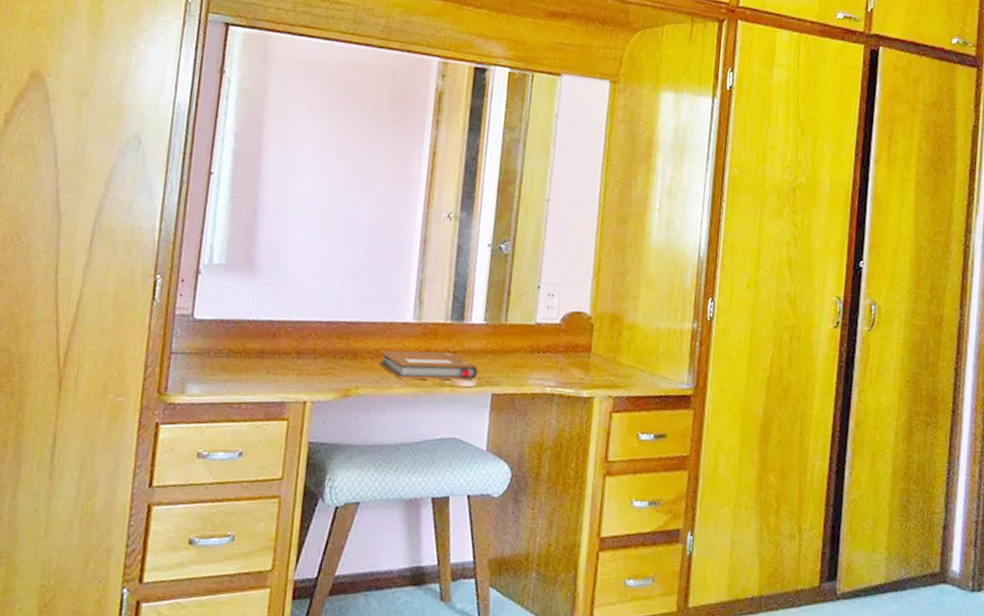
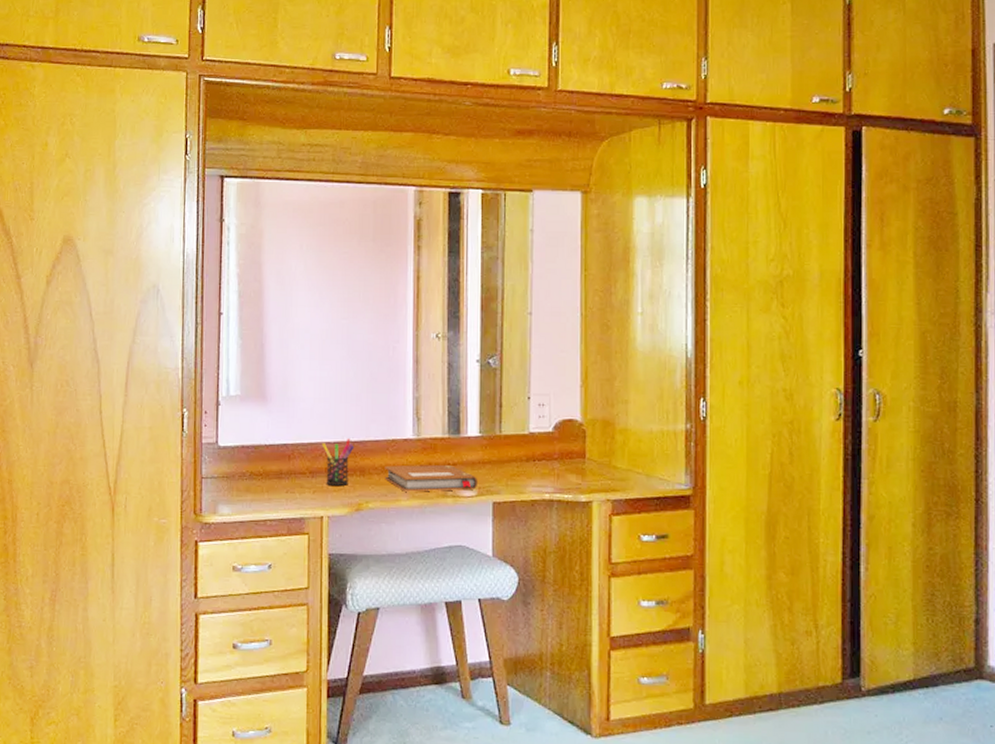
pen holder: none [312,318,348,369] -> present [321,438,354,486]

